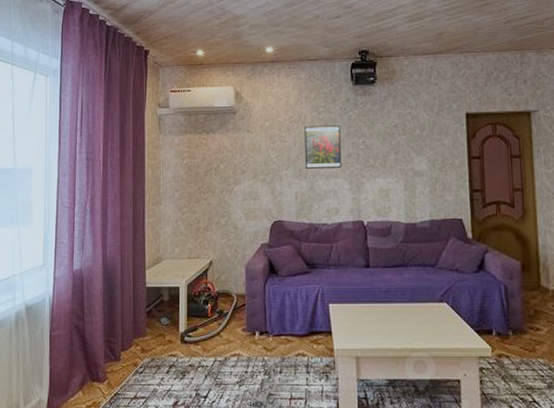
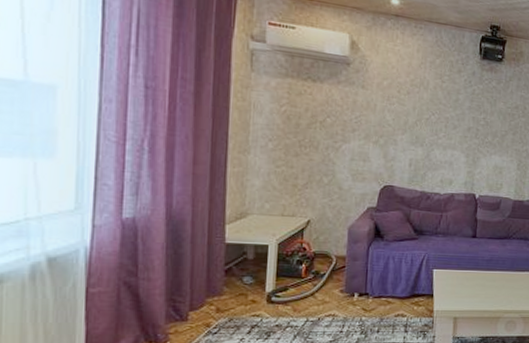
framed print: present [304,125,342,169] -> none [422,92,464,140]

